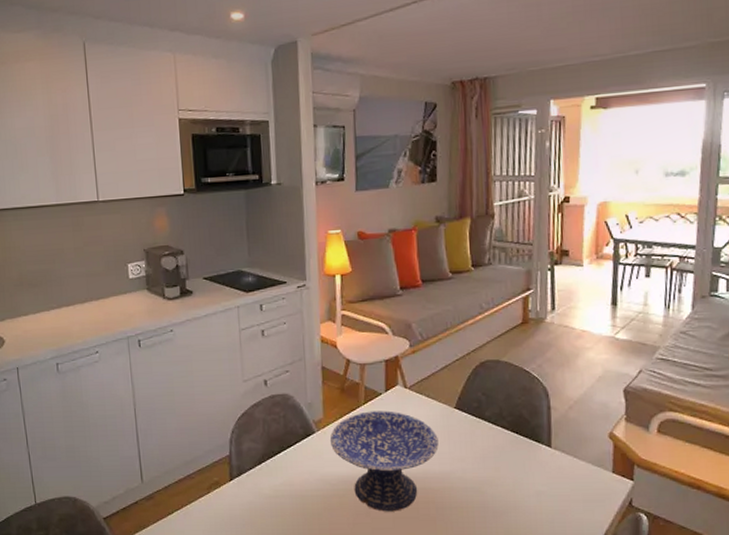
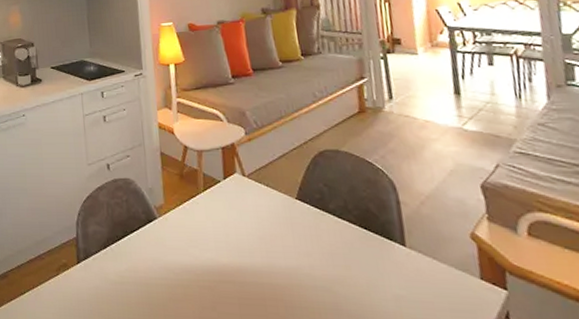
decorative bowl: present [330,411,439,512] -> none [172,199,283,308]

